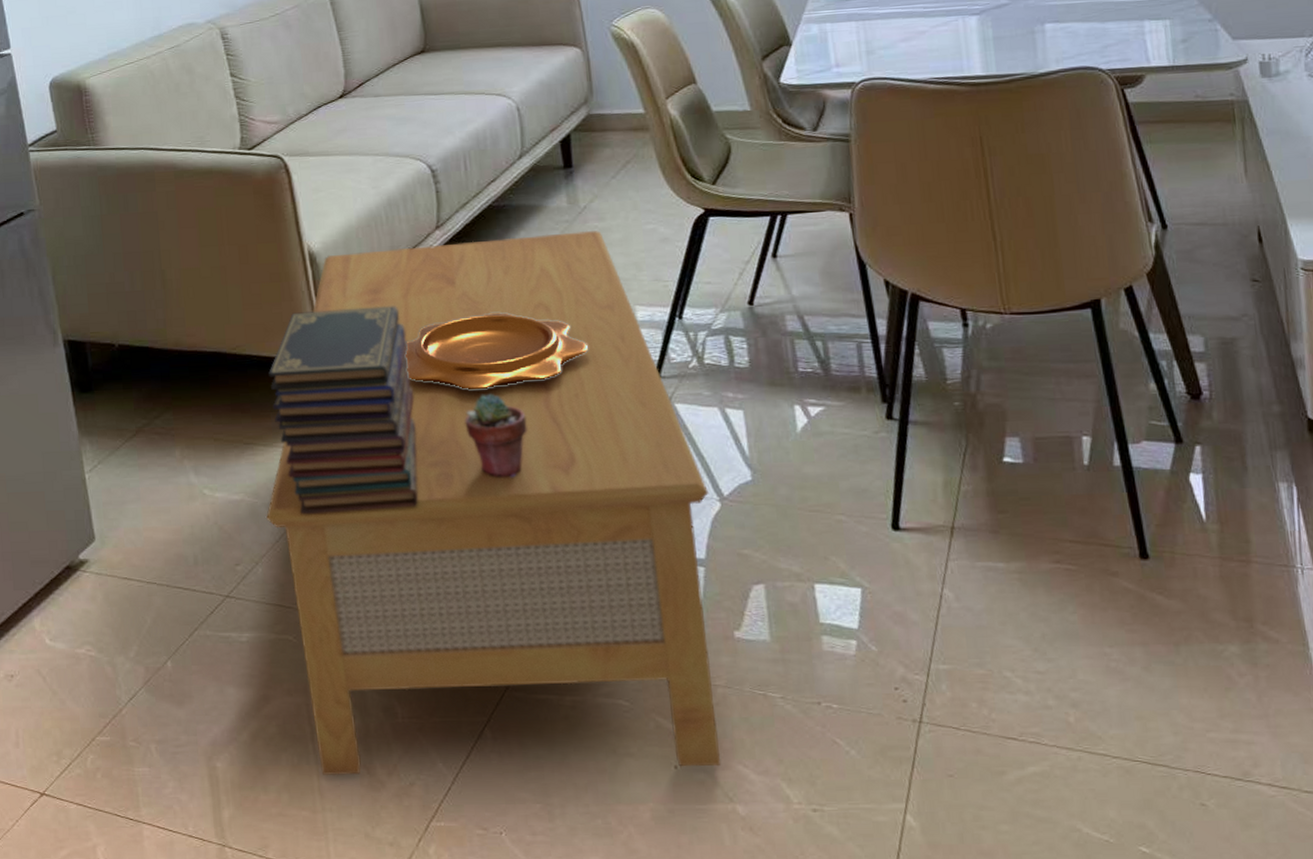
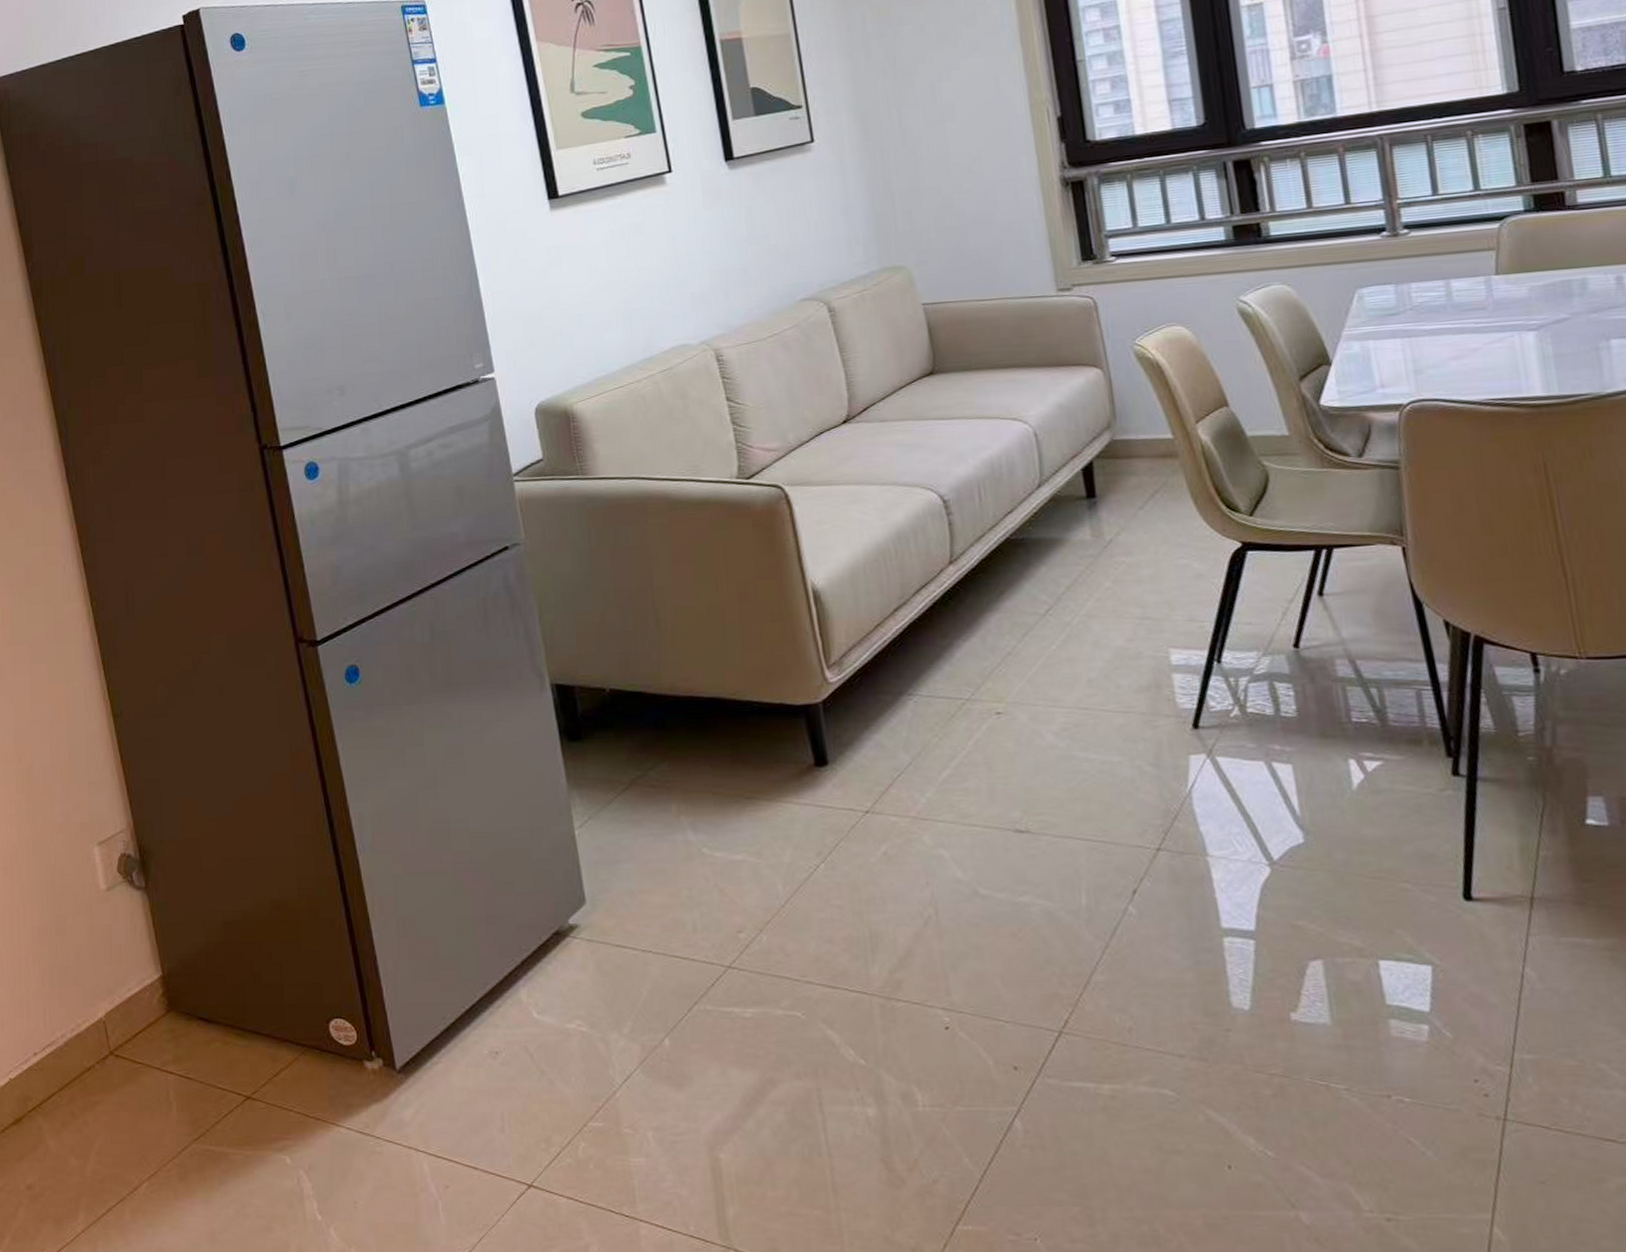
coffee table: present [266,230,721,776] -> none [770,565,1281,1171]
book stack: present [268,306,419,515] -> none [771,648,936,878]
decorative bowl: present [405,312,589,389] -> none [919,655,1119,740]
potted succulent: present [465,393,527,478] -> none [985,744,1054,838]

